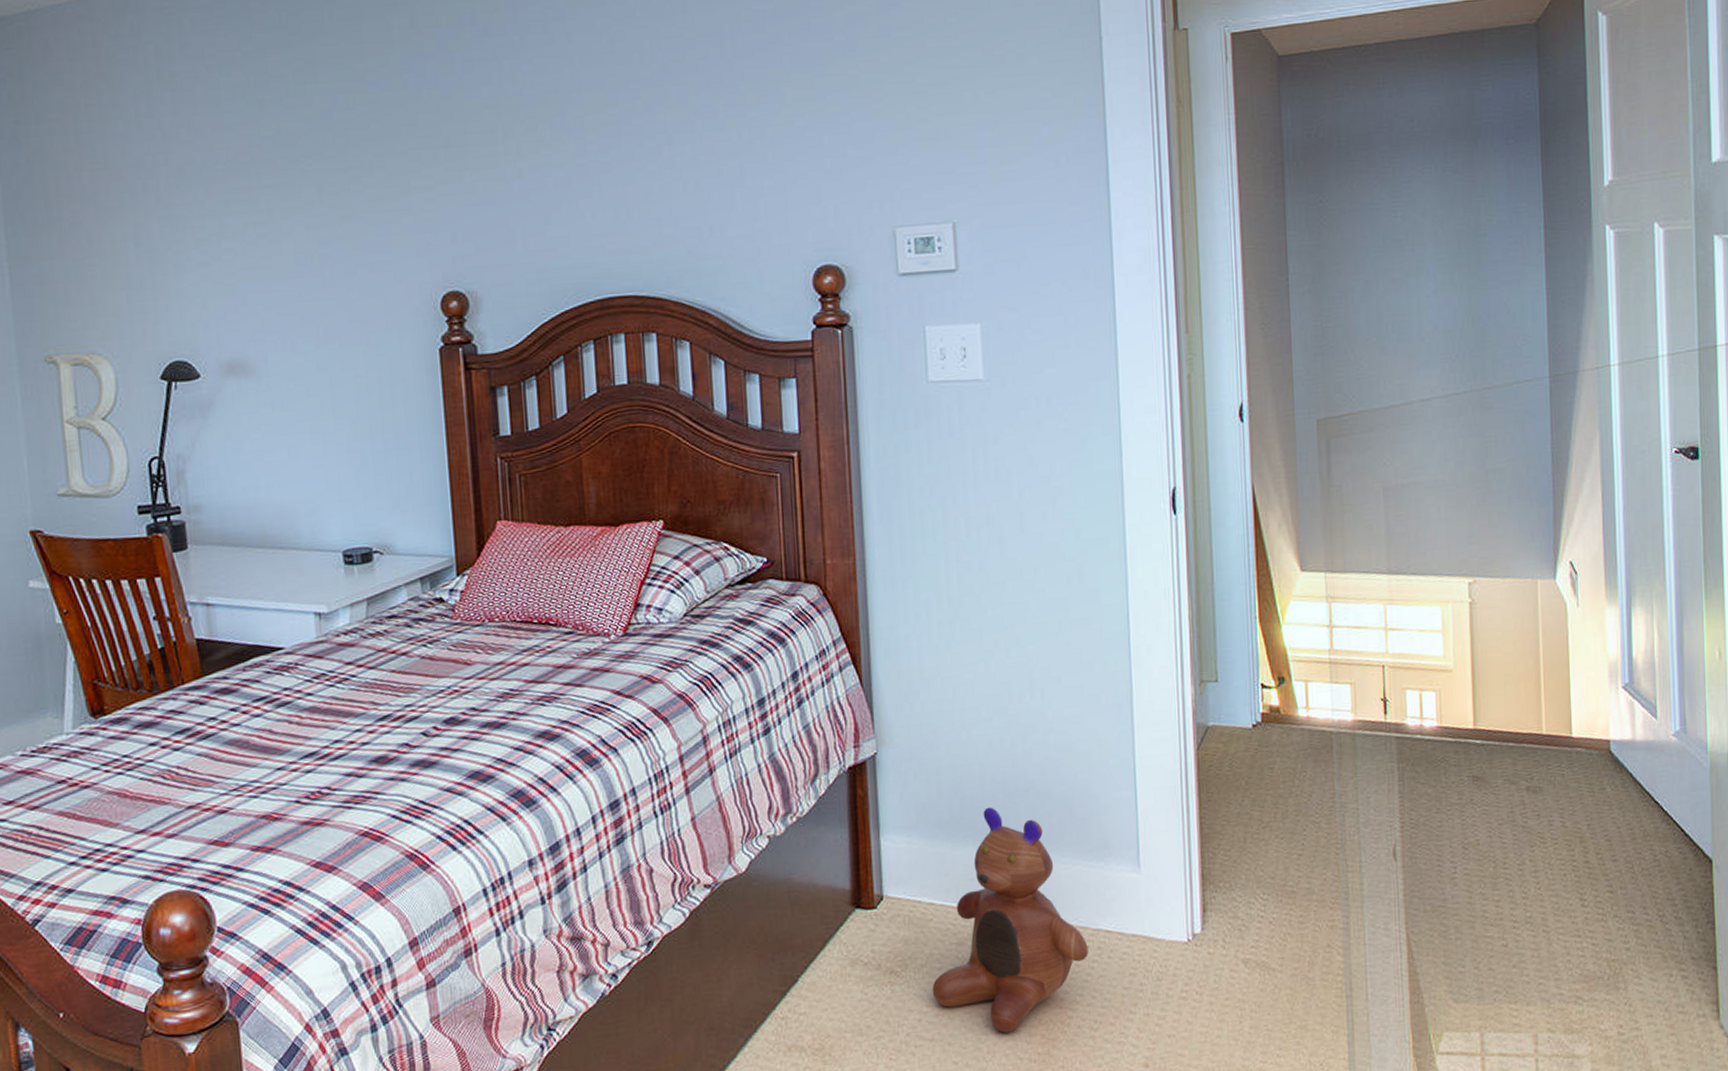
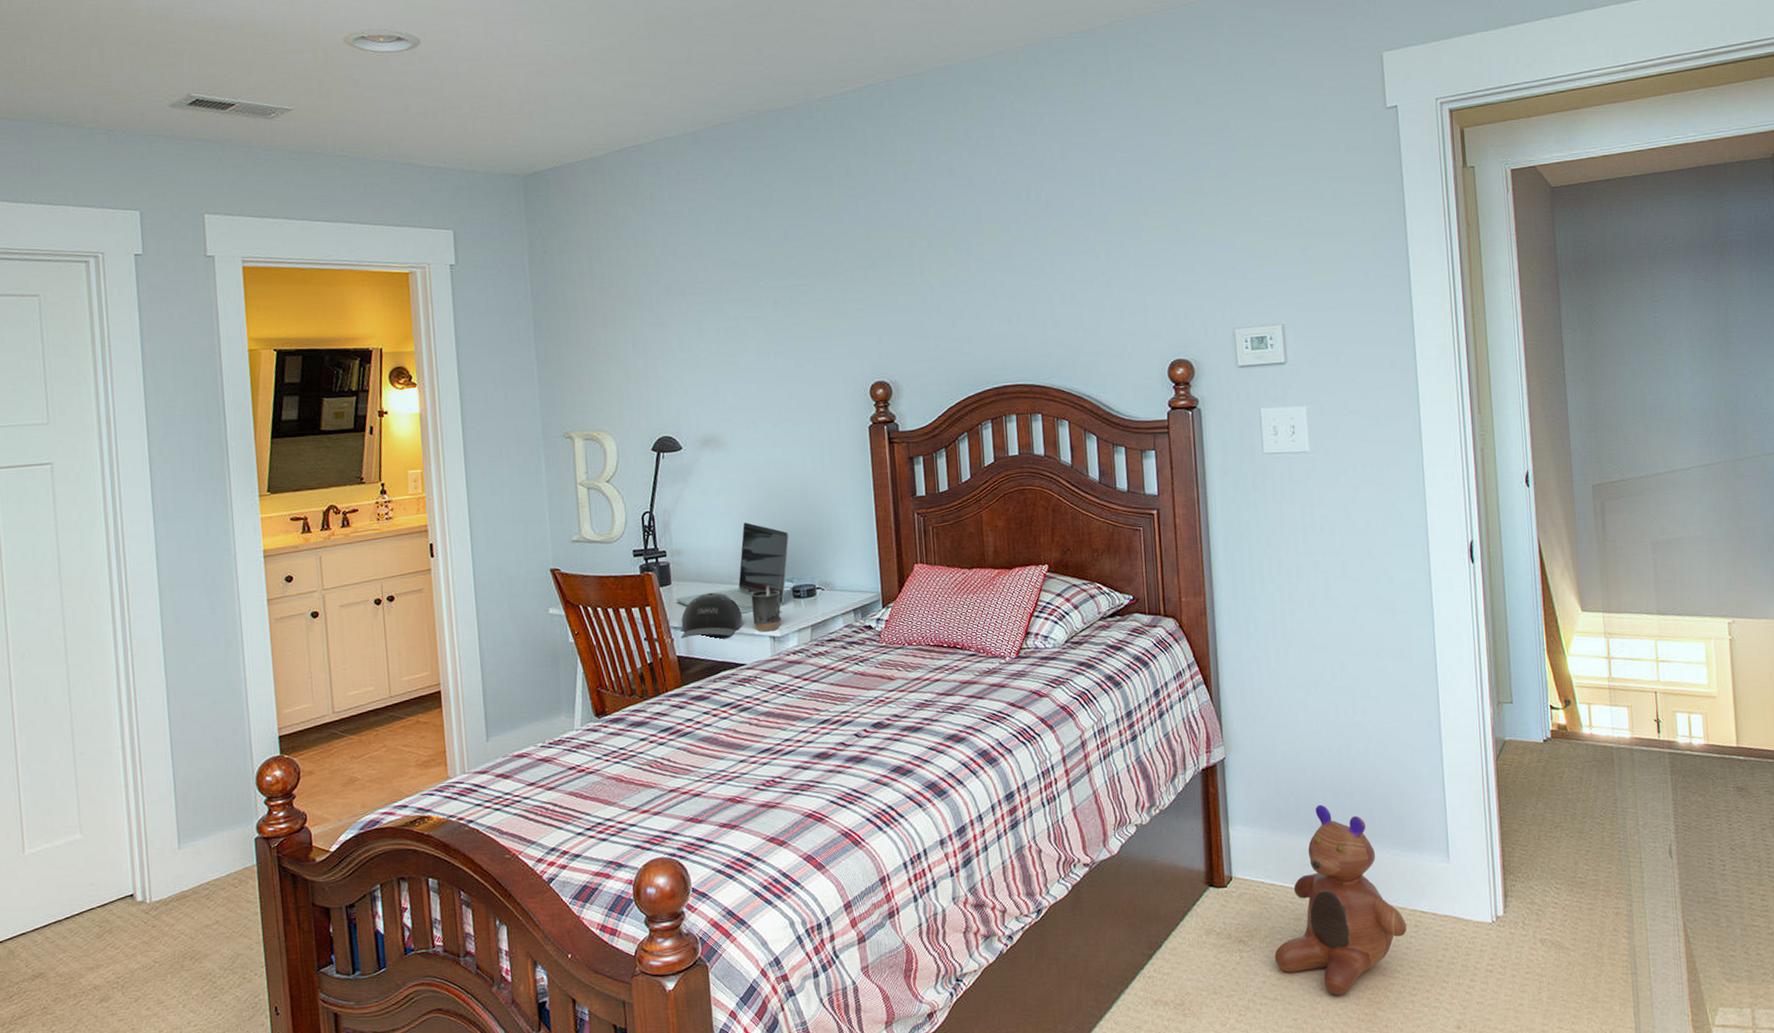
laptop: none [194,470,339,585] -> present [676,522,789,614]
baseball cap: none [200,558,280,617] -> present [681,592,743,639]
mug: none [289,548,331,609] -> present [750,584,783,633]

